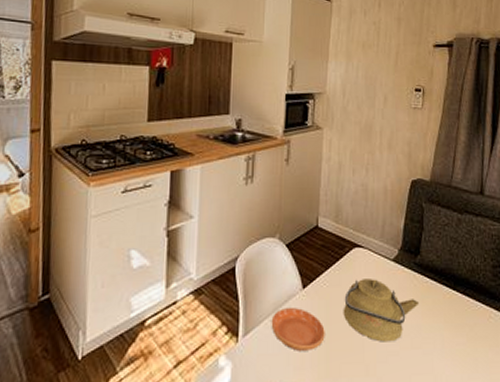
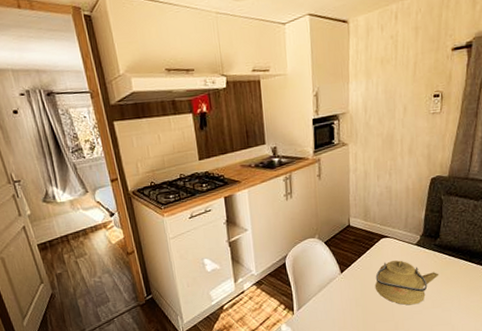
saucer: present [271,308,325,351] -> none [318,287,362,317]

